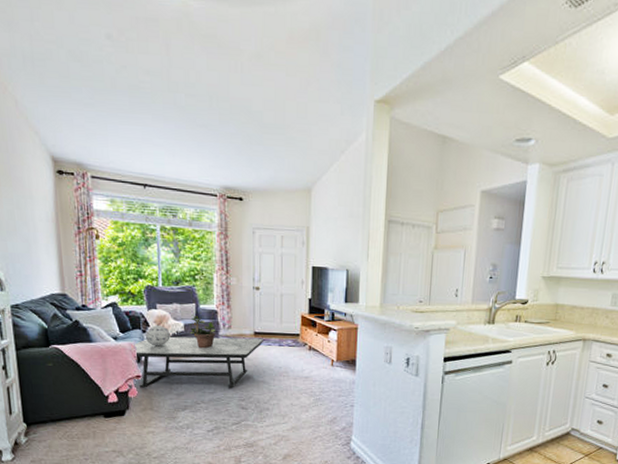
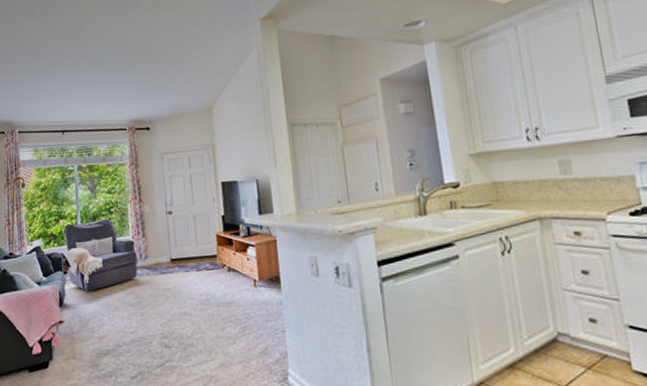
coffee table: present [132,336,263,389] -> none [55,264,181,334]
decorative sphere: present [145,325,170,347] -> none [66,264,90,287]
potted plant: present [189,315,216,349] -> none [108,247,134,284]

